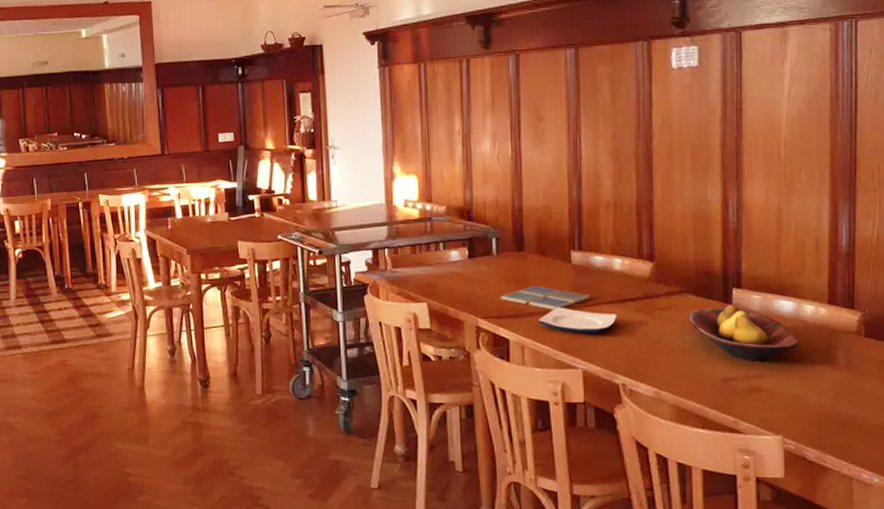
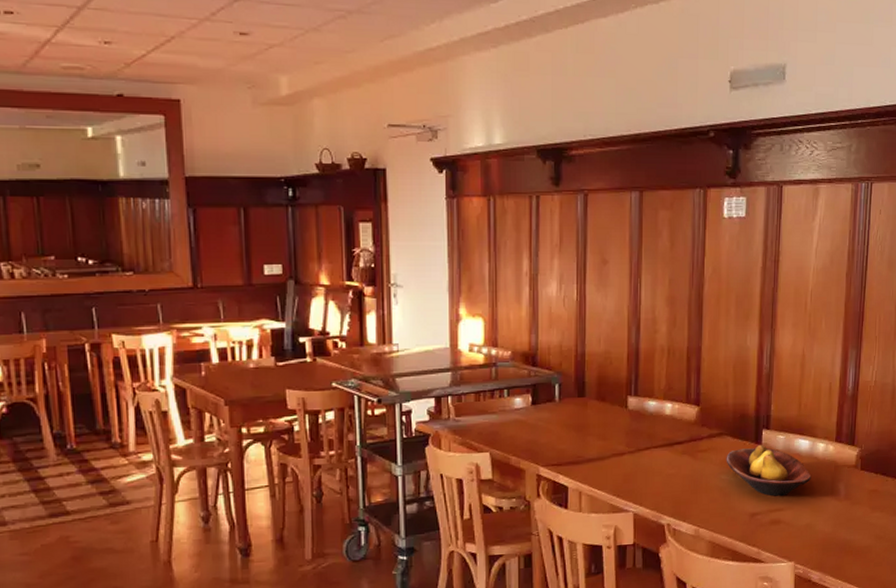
drink coaster: present [500,285,590,310] -> none [561,431,643,455]
plate: present [538,307,617,333] -> none [595,452,666,477]

